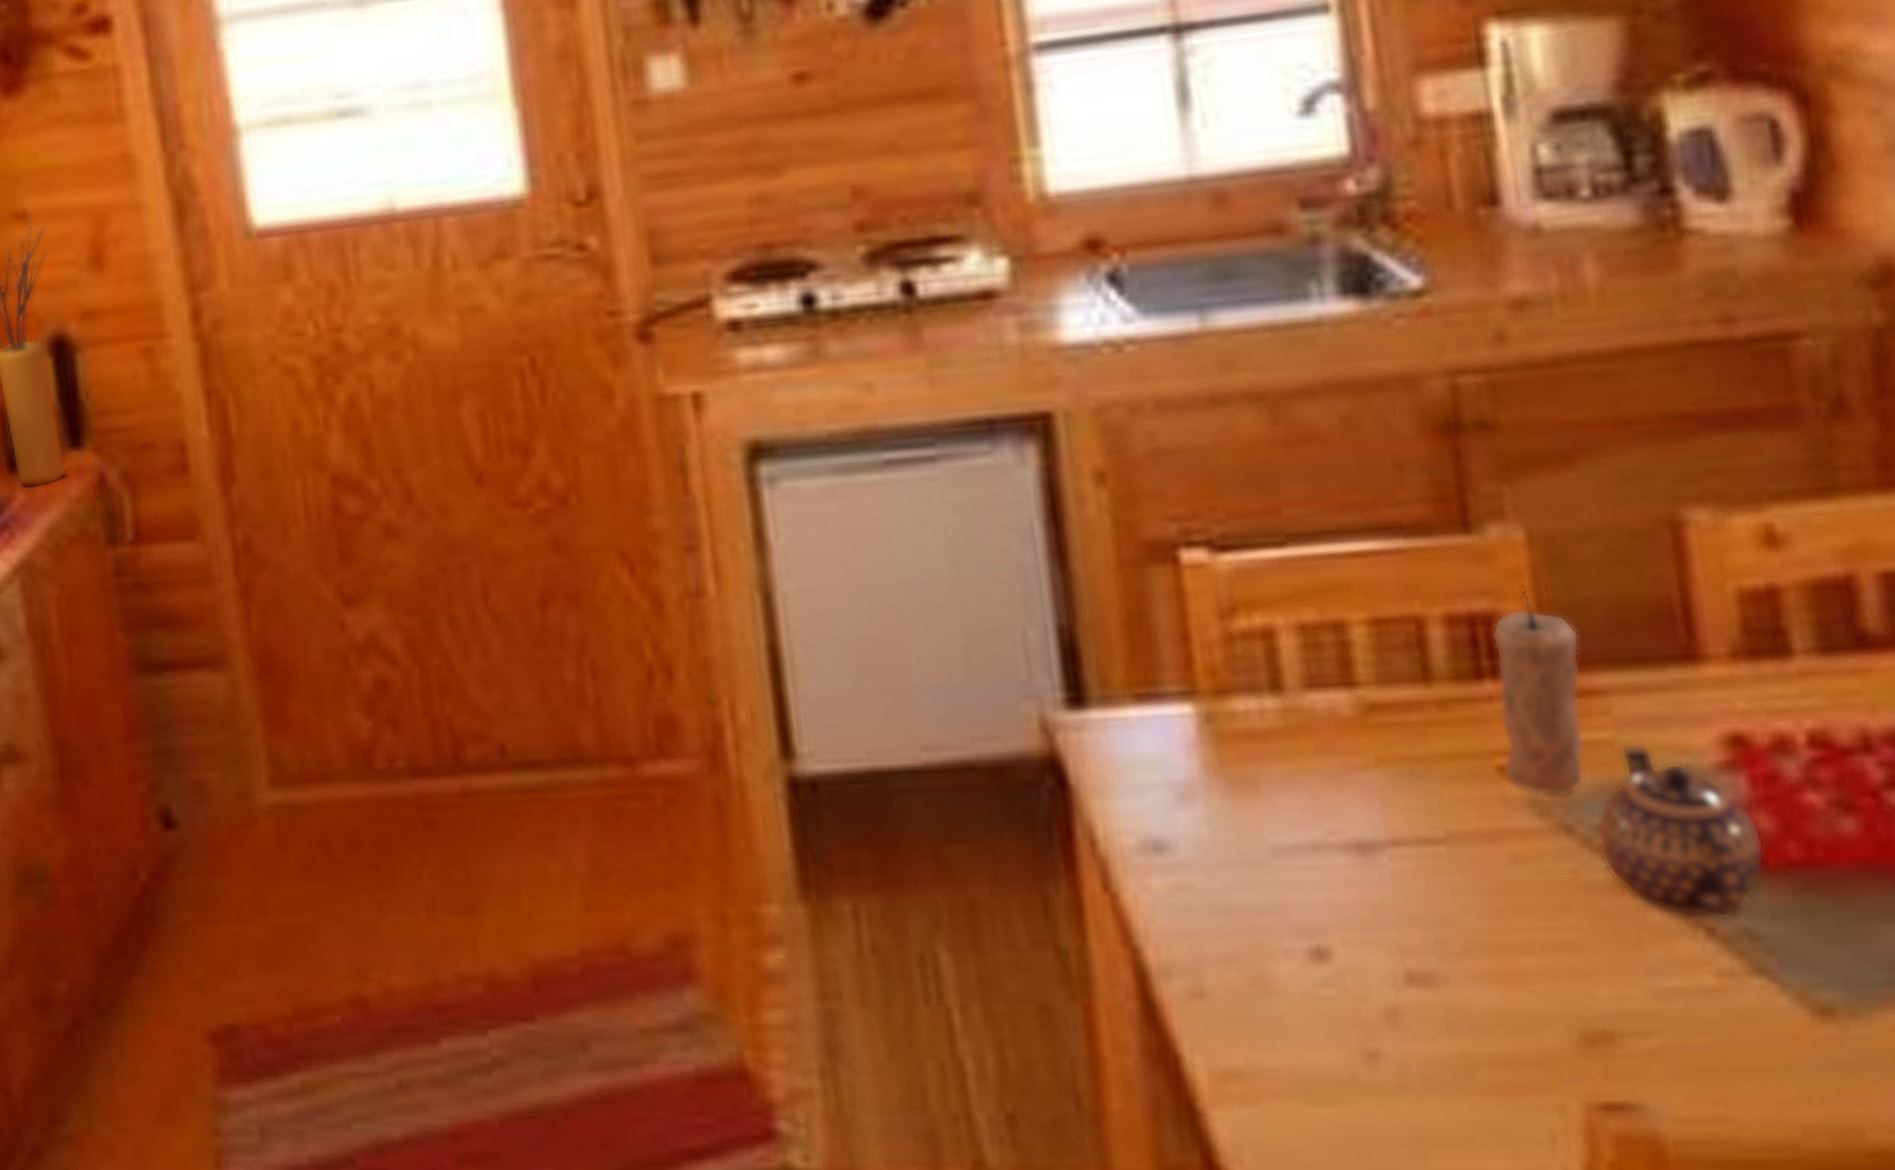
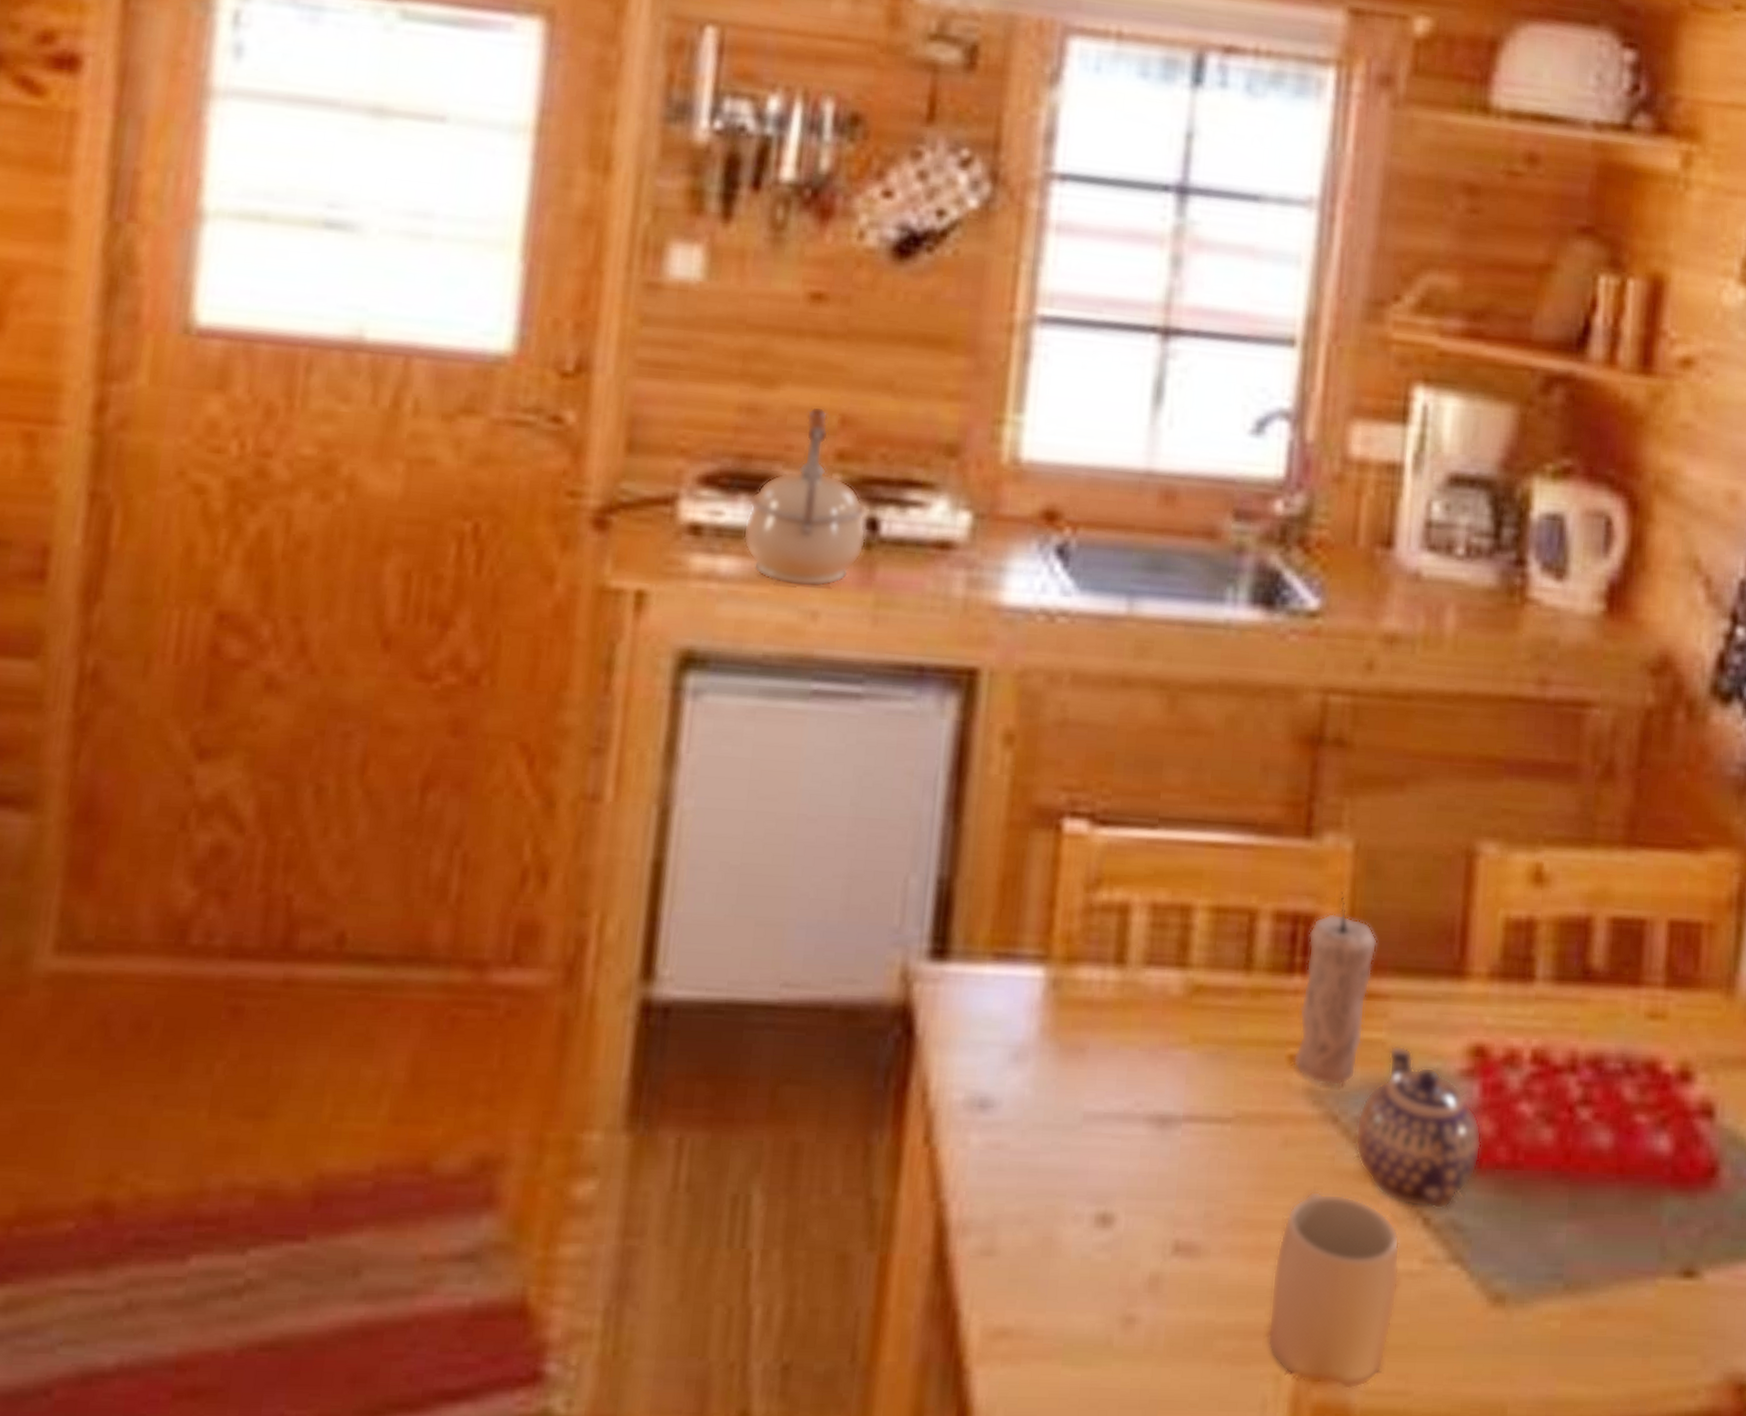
kettle: none [779,183,906,363] -> present [743,406,867,587]
mug: none [1530,908,1693,1119] -> present [1267,1191,1400,1390]

